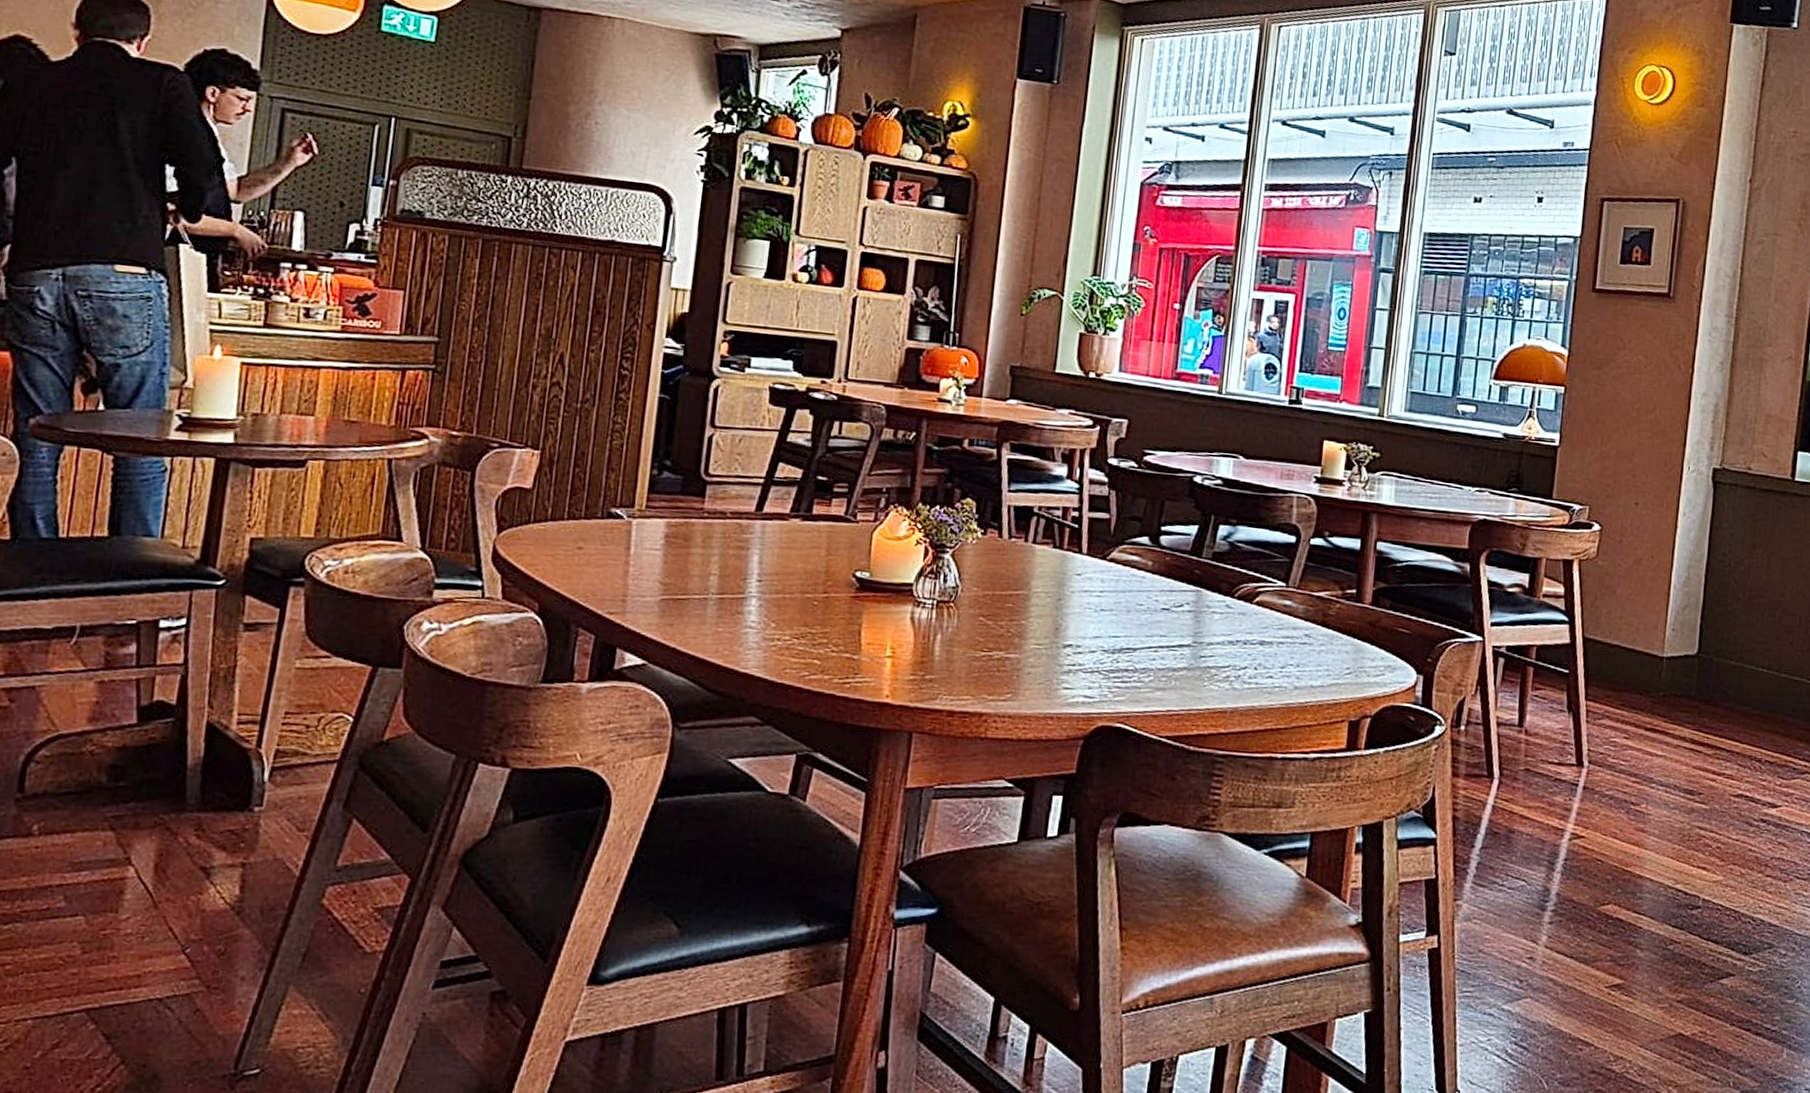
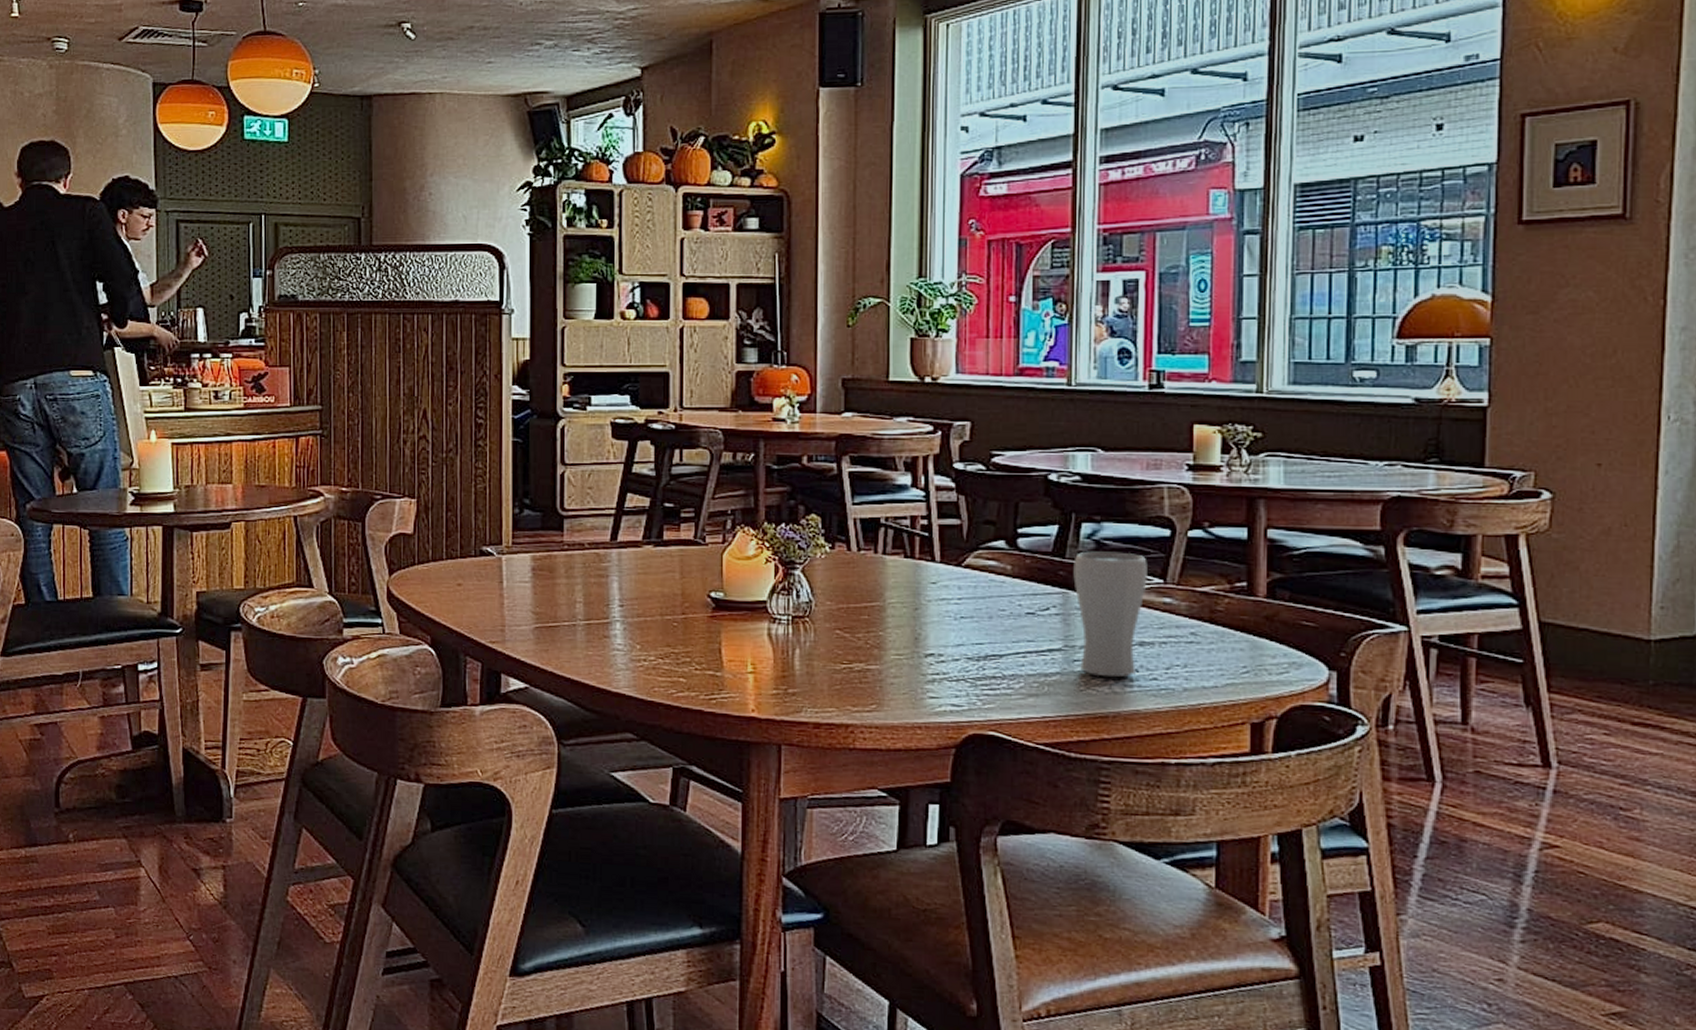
drinking glass: none [1205,552,1274,674] -> present [1073,551,1147,678]

